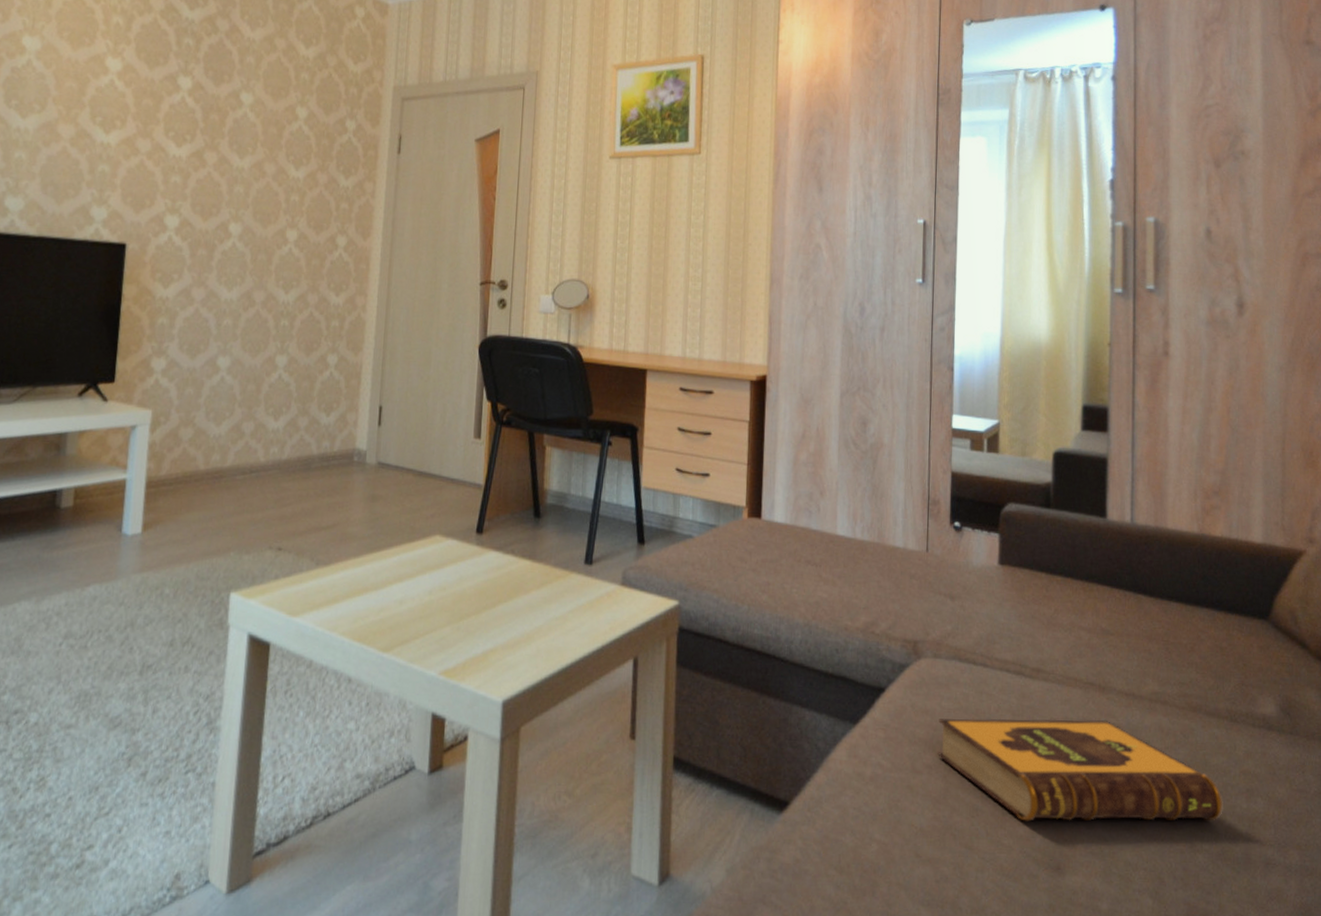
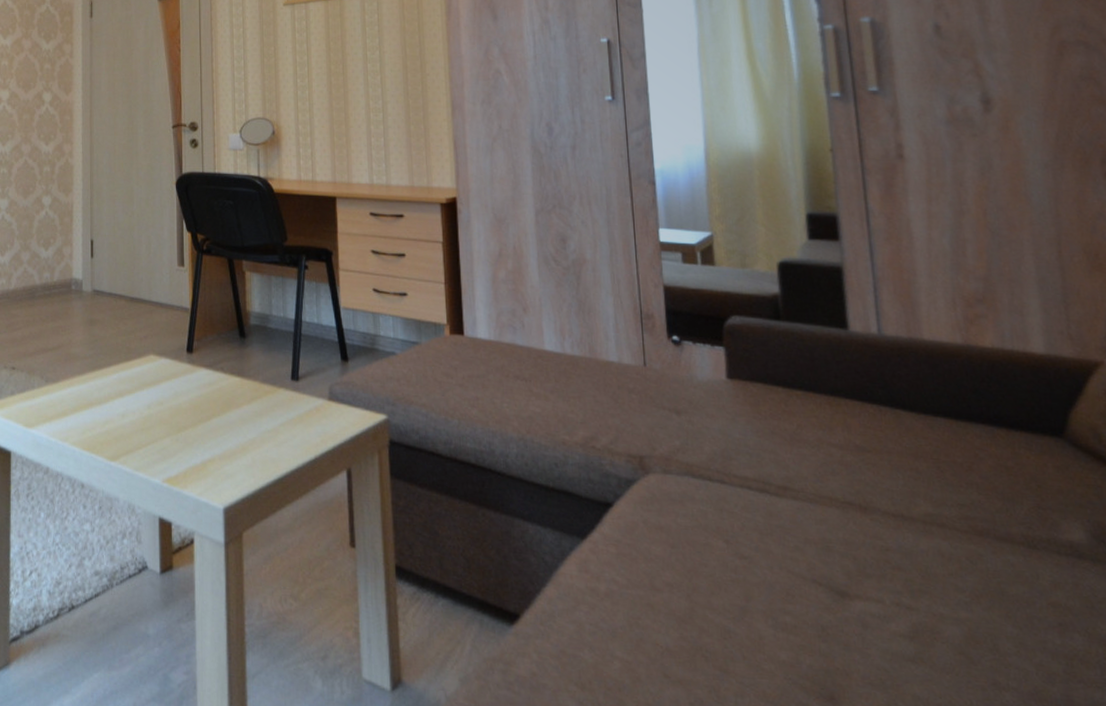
hardback book: present [938,718,1223,821] -> none [675,536,1031,656]

